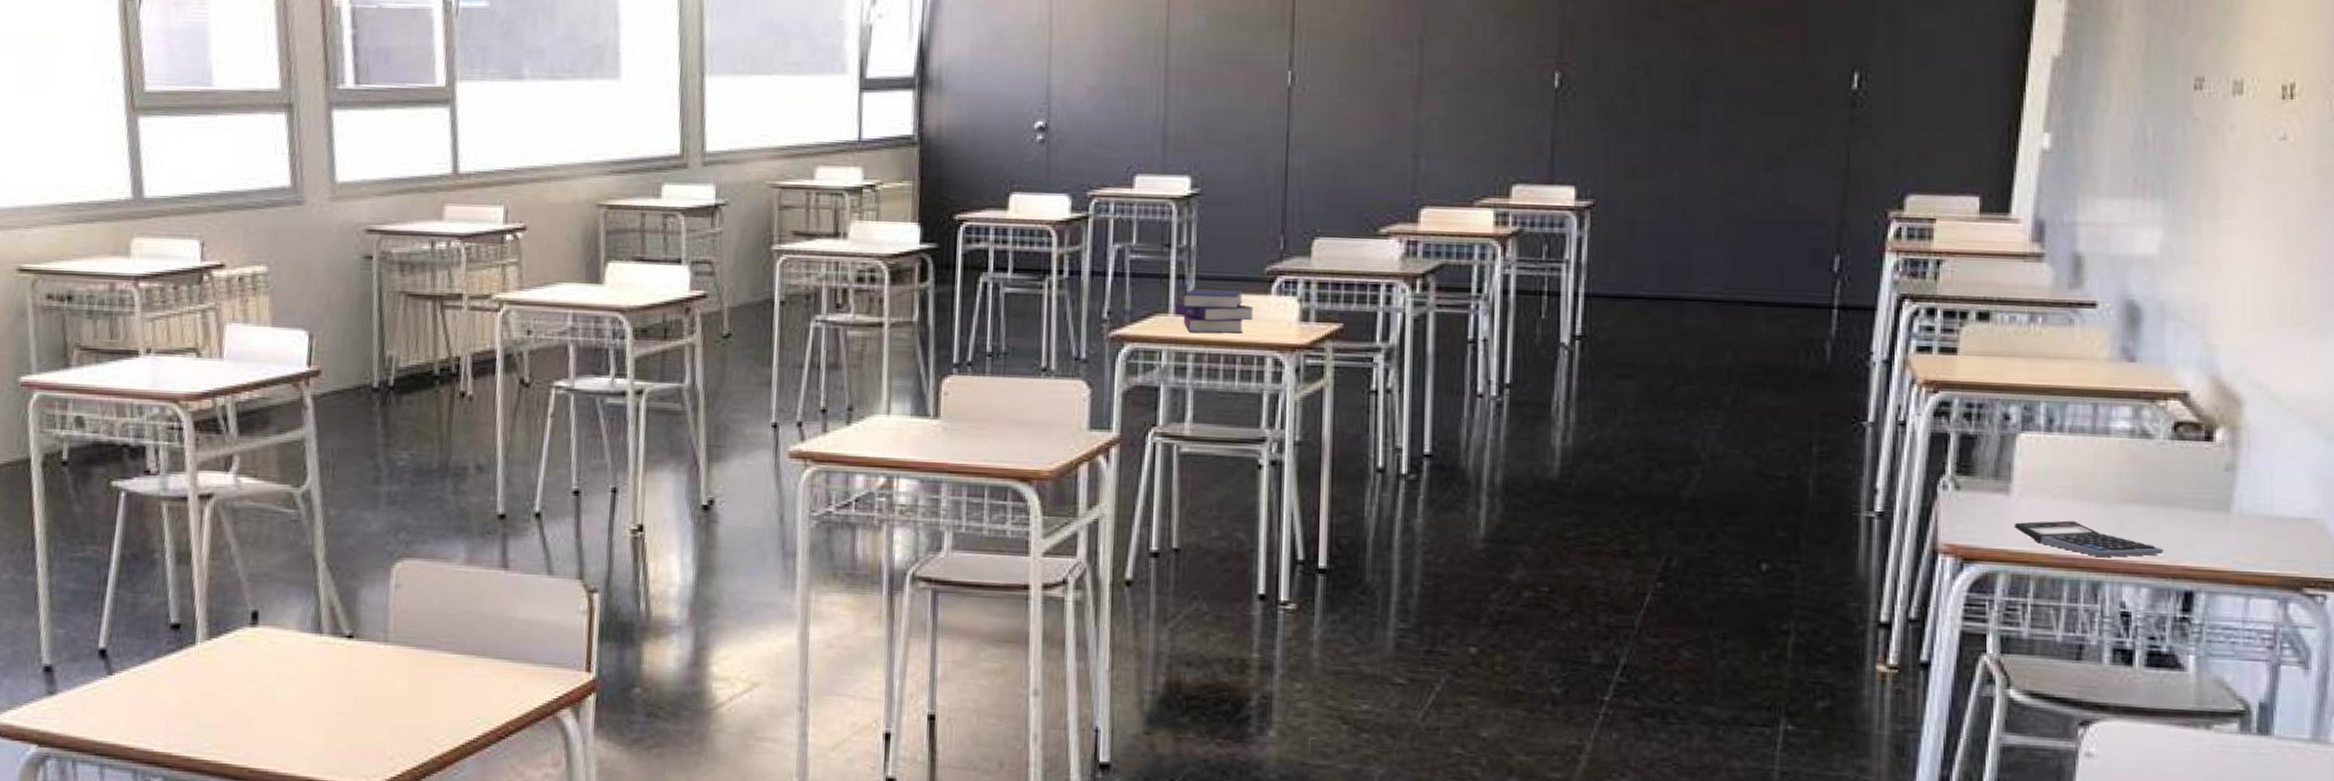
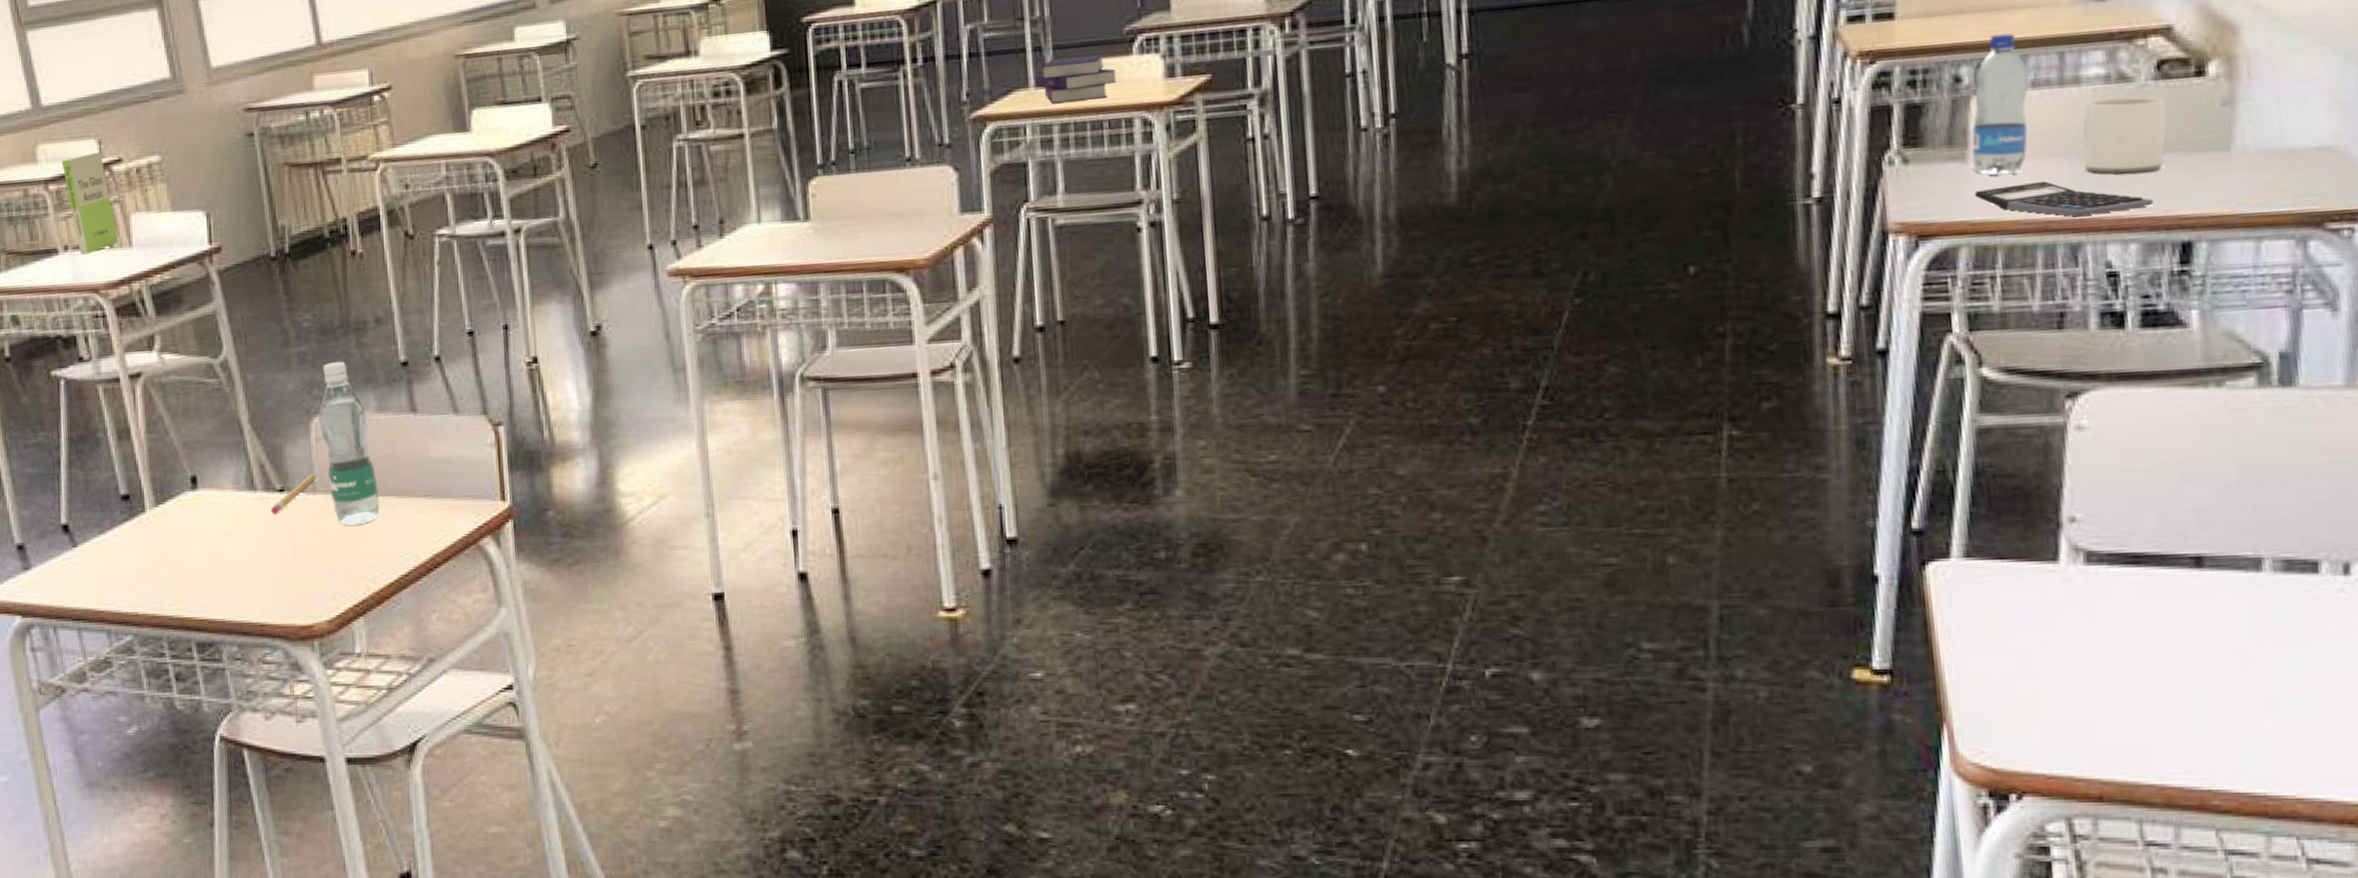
book: none [157,254,209,361] -> present [61,151,119,255]
pencil: none [335,622,393,661] -> present [271,473,318,514]
bottle: none [401,506,456,682] -> present [318,361,380,525]
bottle: none [2014,380,2067,511] -> present [1972,33,2029,176]
mug: none [2108,451,2179,523] -> present [2082,96,2167,174]

